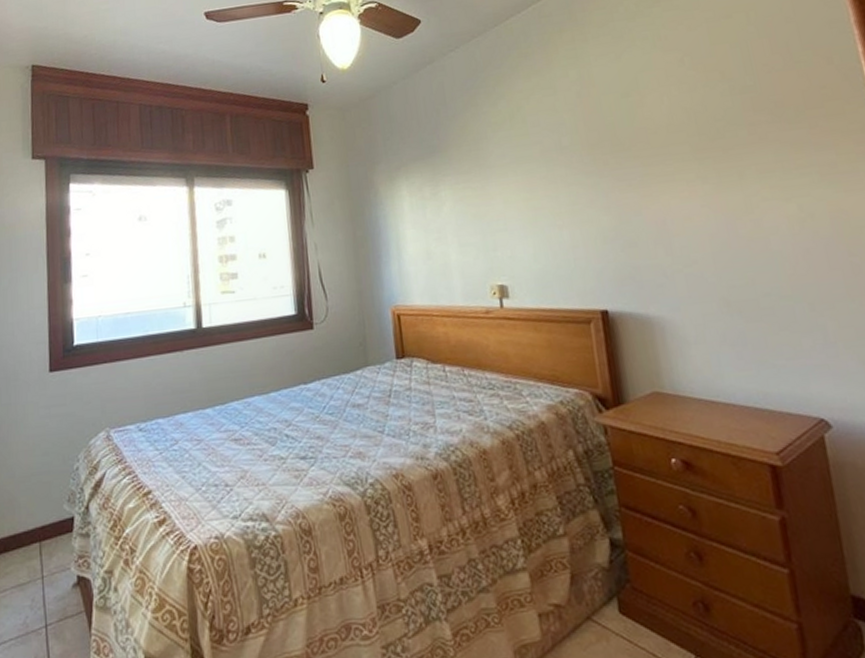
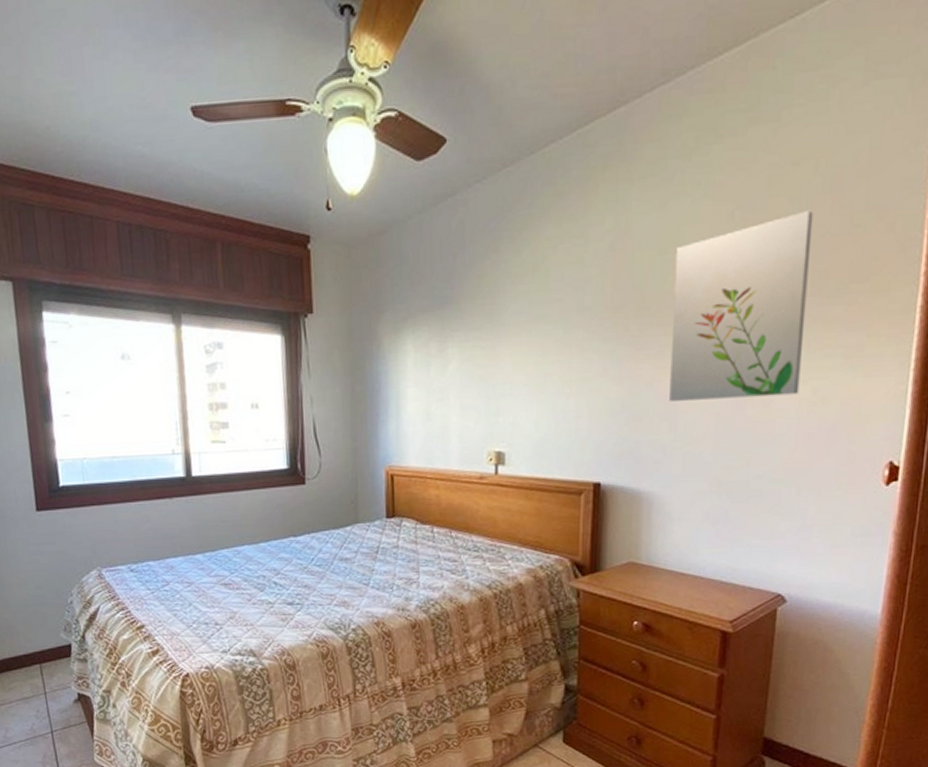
wall art: none [637,52,786,226] -> present [669,210,813,401]

